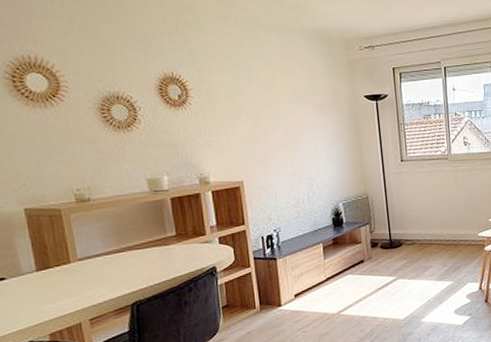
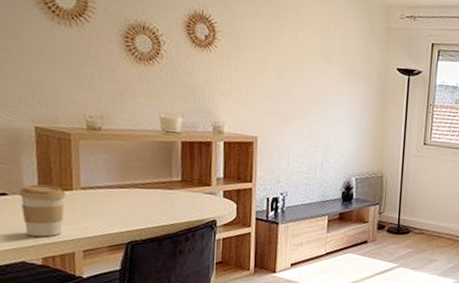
coffee cup: none [17,262,66,315] -> present [19,184,67,237]

